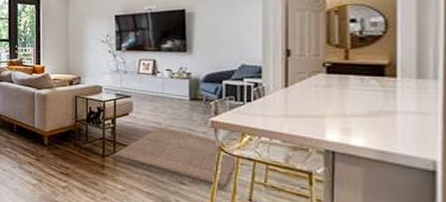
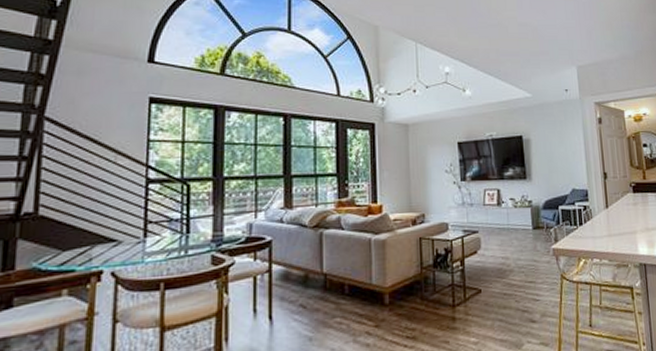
rug: present [109,126,238,190] -> none [459,261,578,321]

